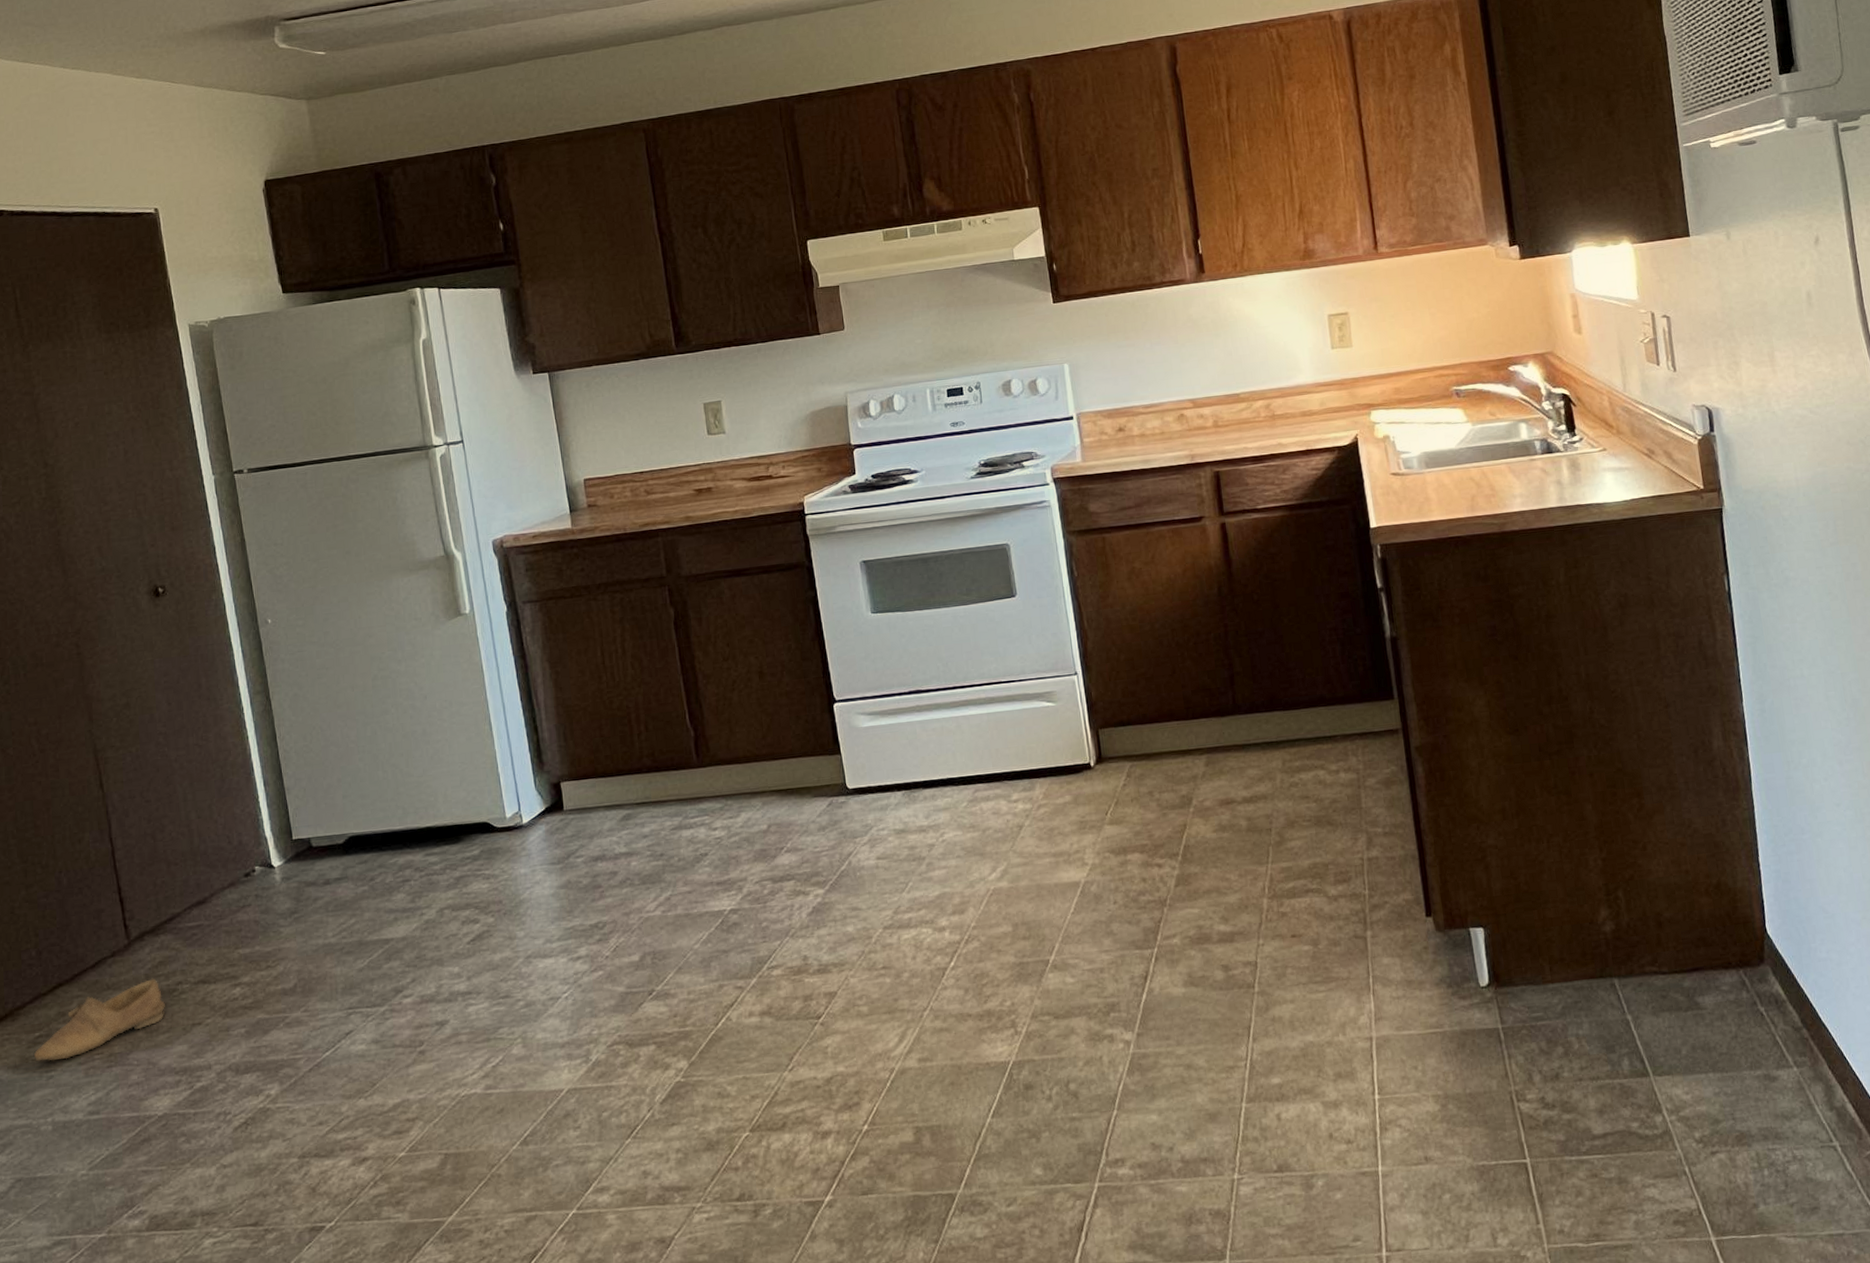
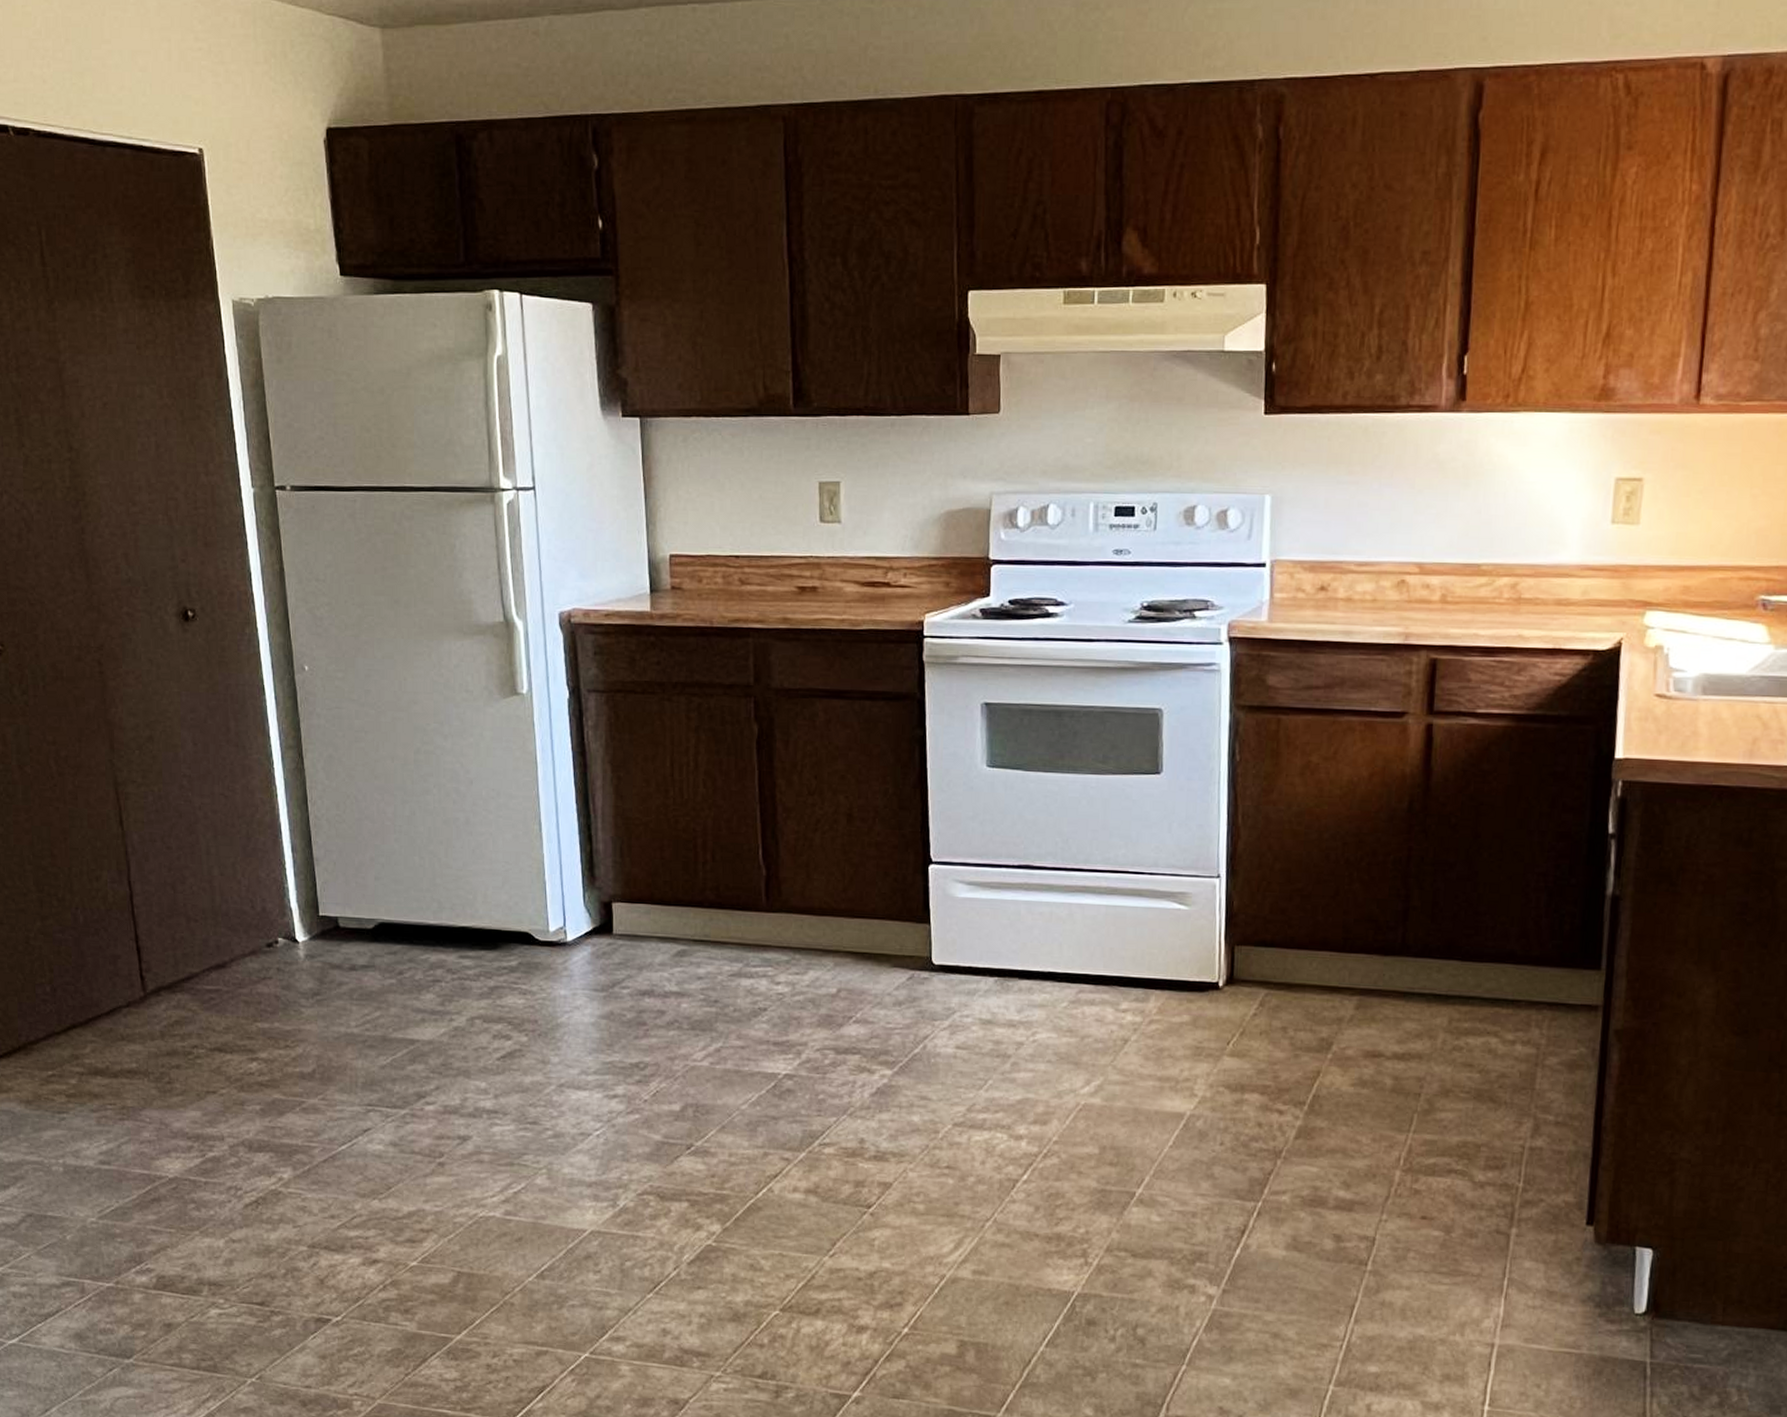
shoe: present [34,978,165,1062] -> none [47,1036,180,1103]

